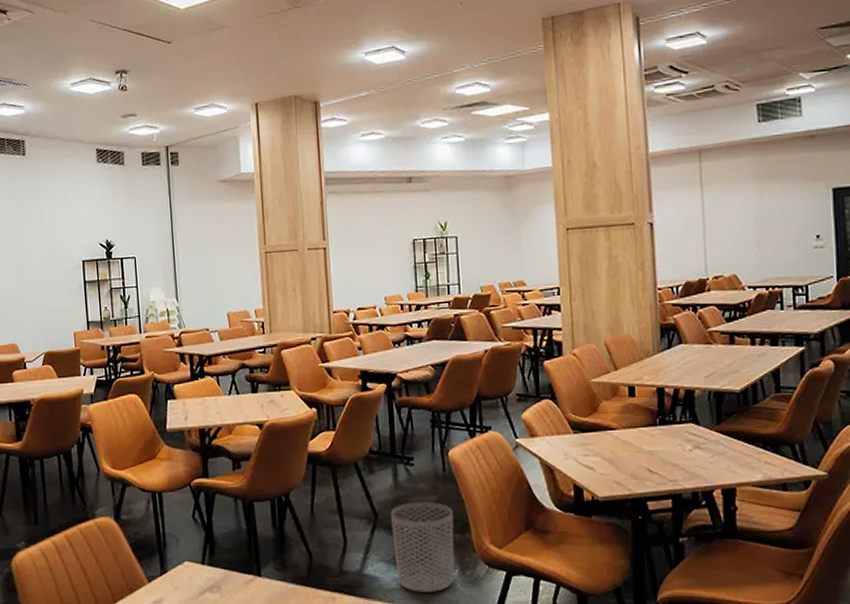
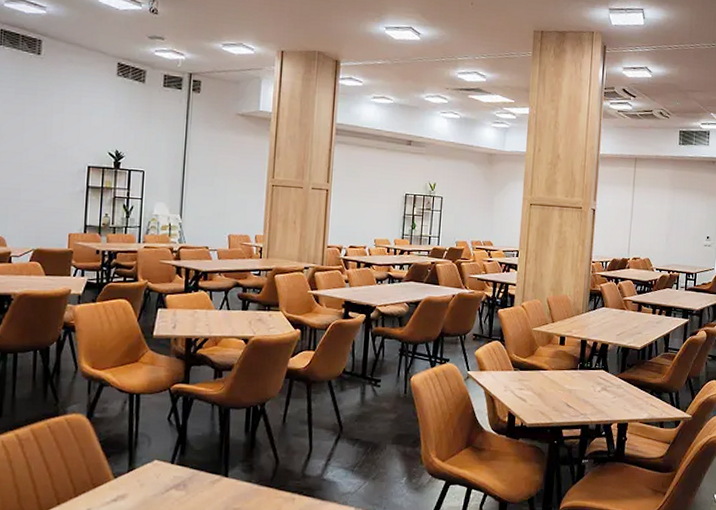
waste bin: present [391,501,455,592] -> none [352,418,408,496]

